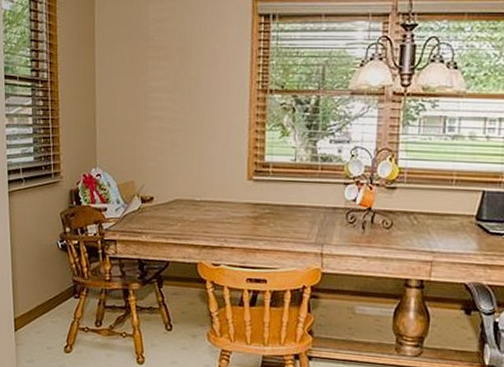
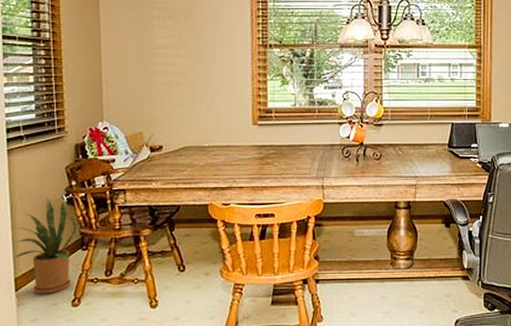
house plant: none [11,242,69,338] -> present [11,197,76,295]

